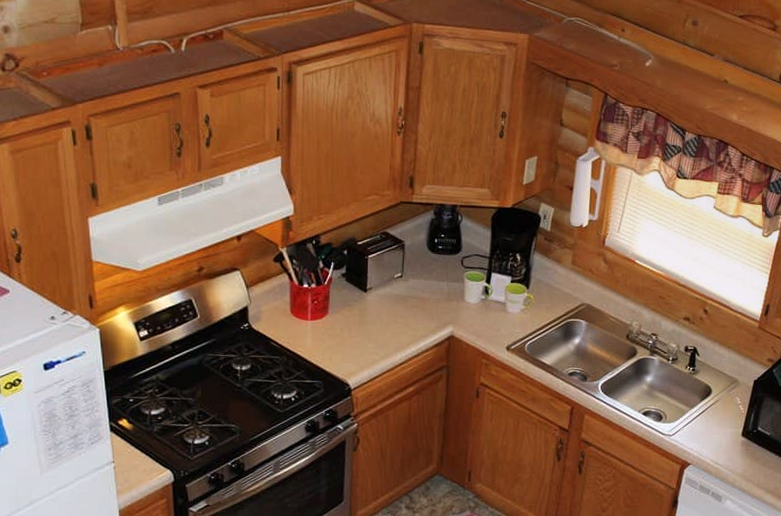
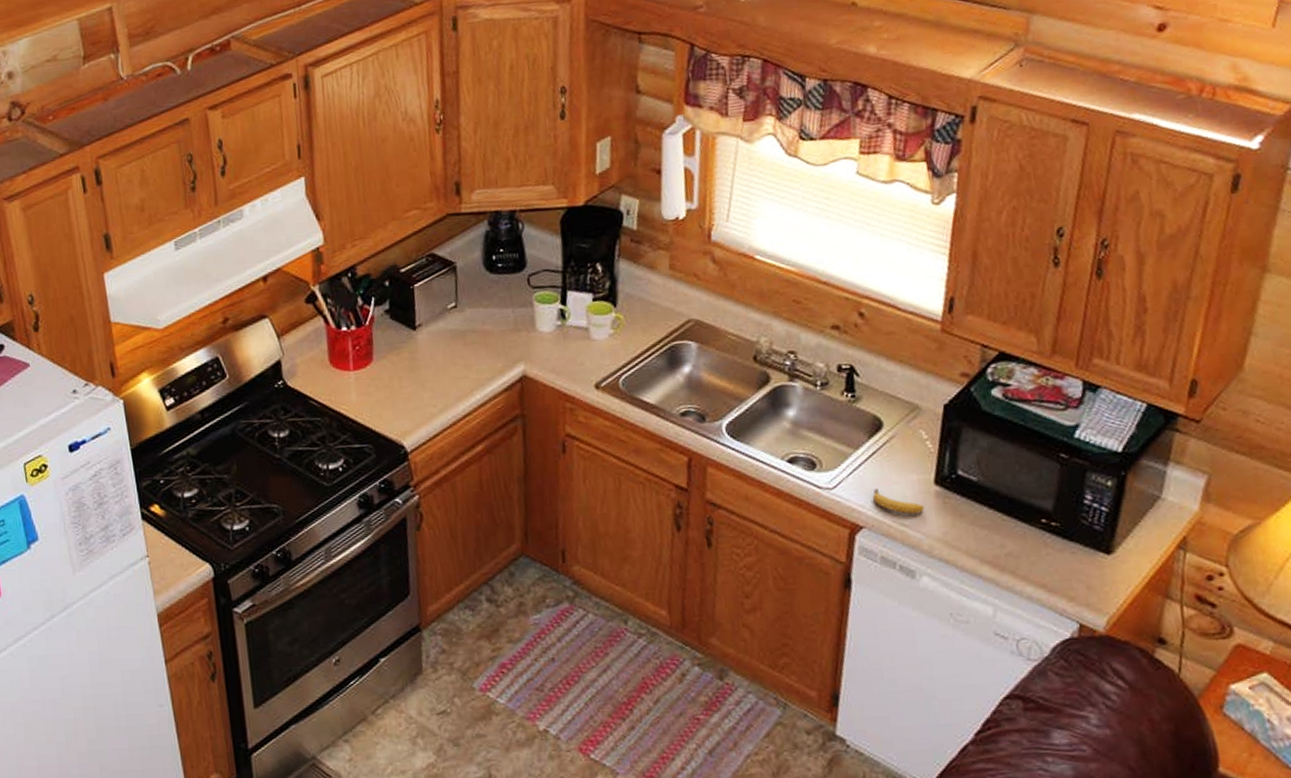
fruit: none [699,437,733,457] -> present [873,488,925,515]

